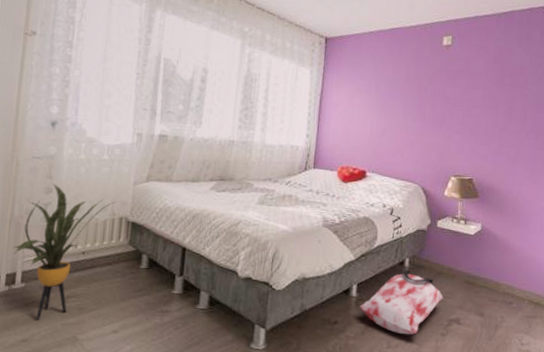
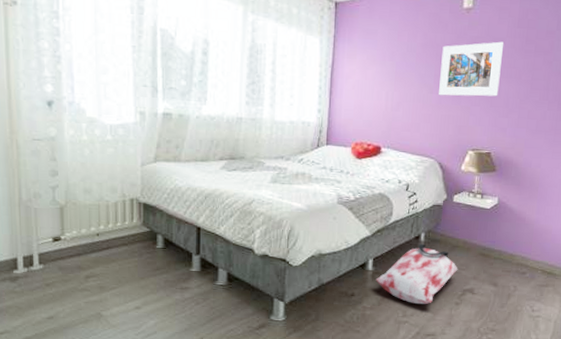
house plant: present [13,184,116,320] -> none [26,166,125,298]
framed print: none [421,75,481,126] -> present [439,41,503,97]

